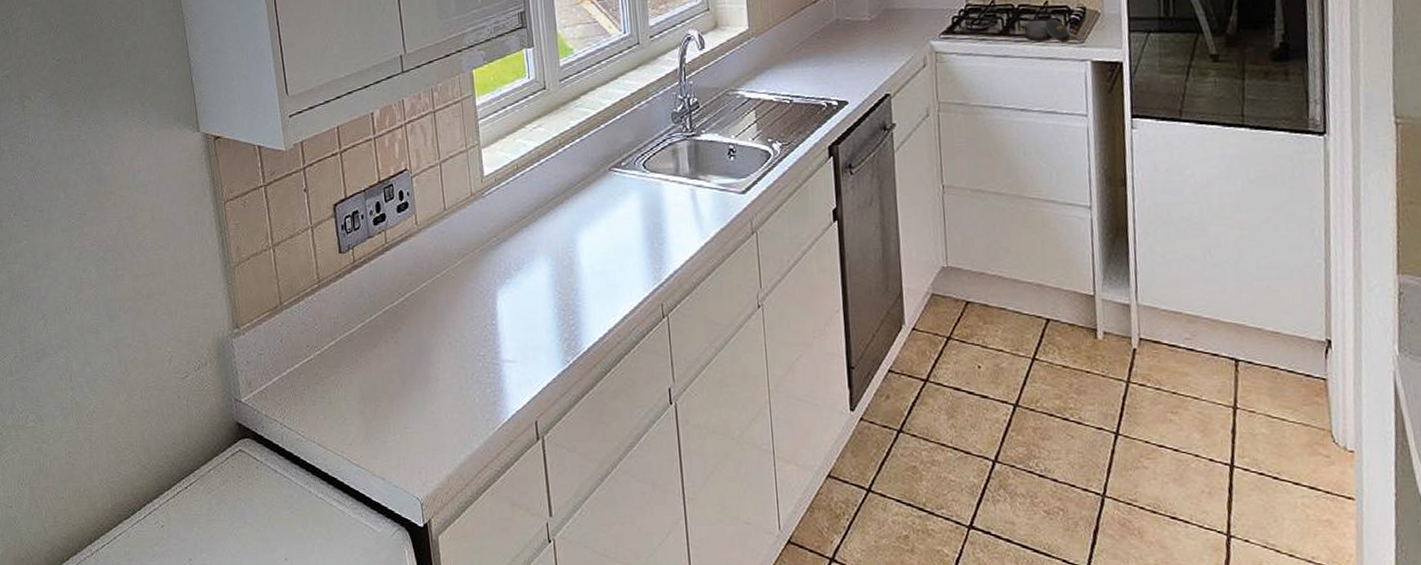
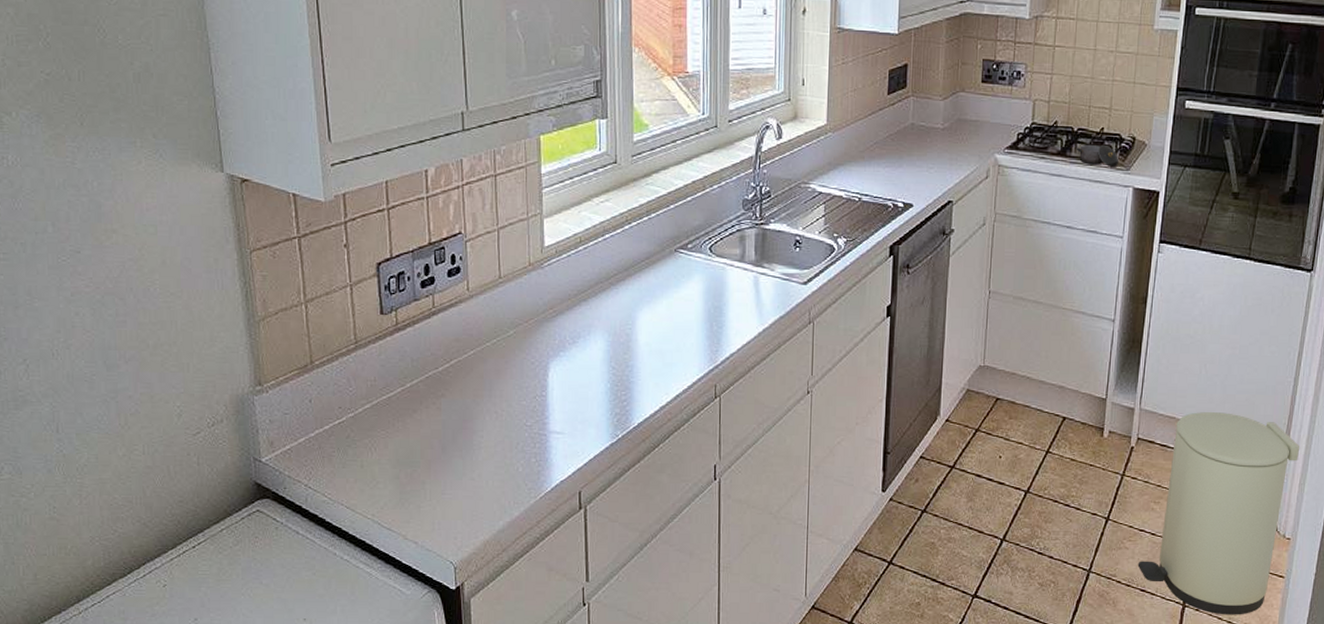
pedal bin: none [1162,304,1347,547] -> present [1137,412,1300,615]

